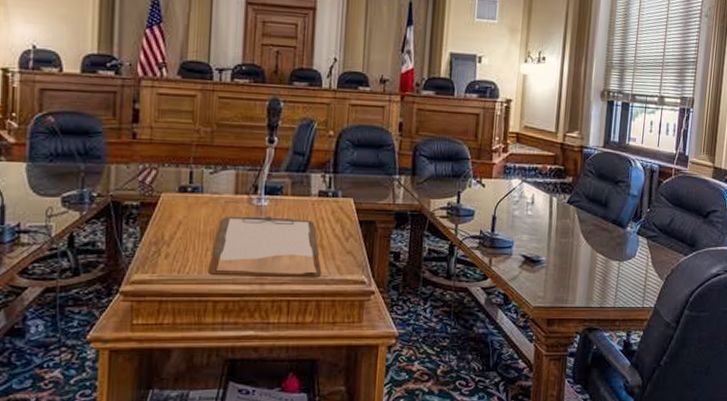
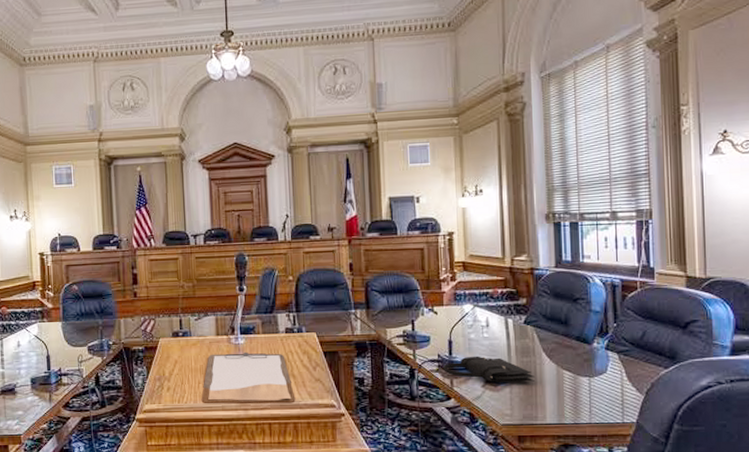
handbag: none [484,234,571,263] -> present [443,356,536,383]

